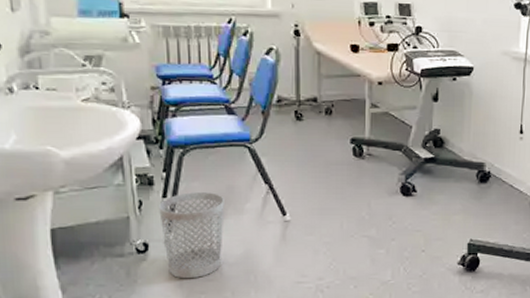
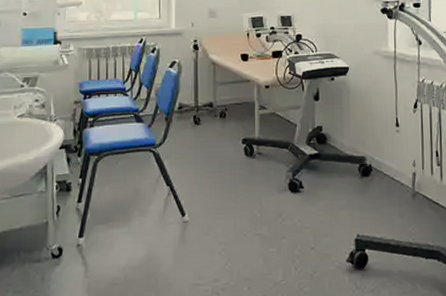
wastebasket: present [159,192,224,279] -> none [74,196,131,284]

